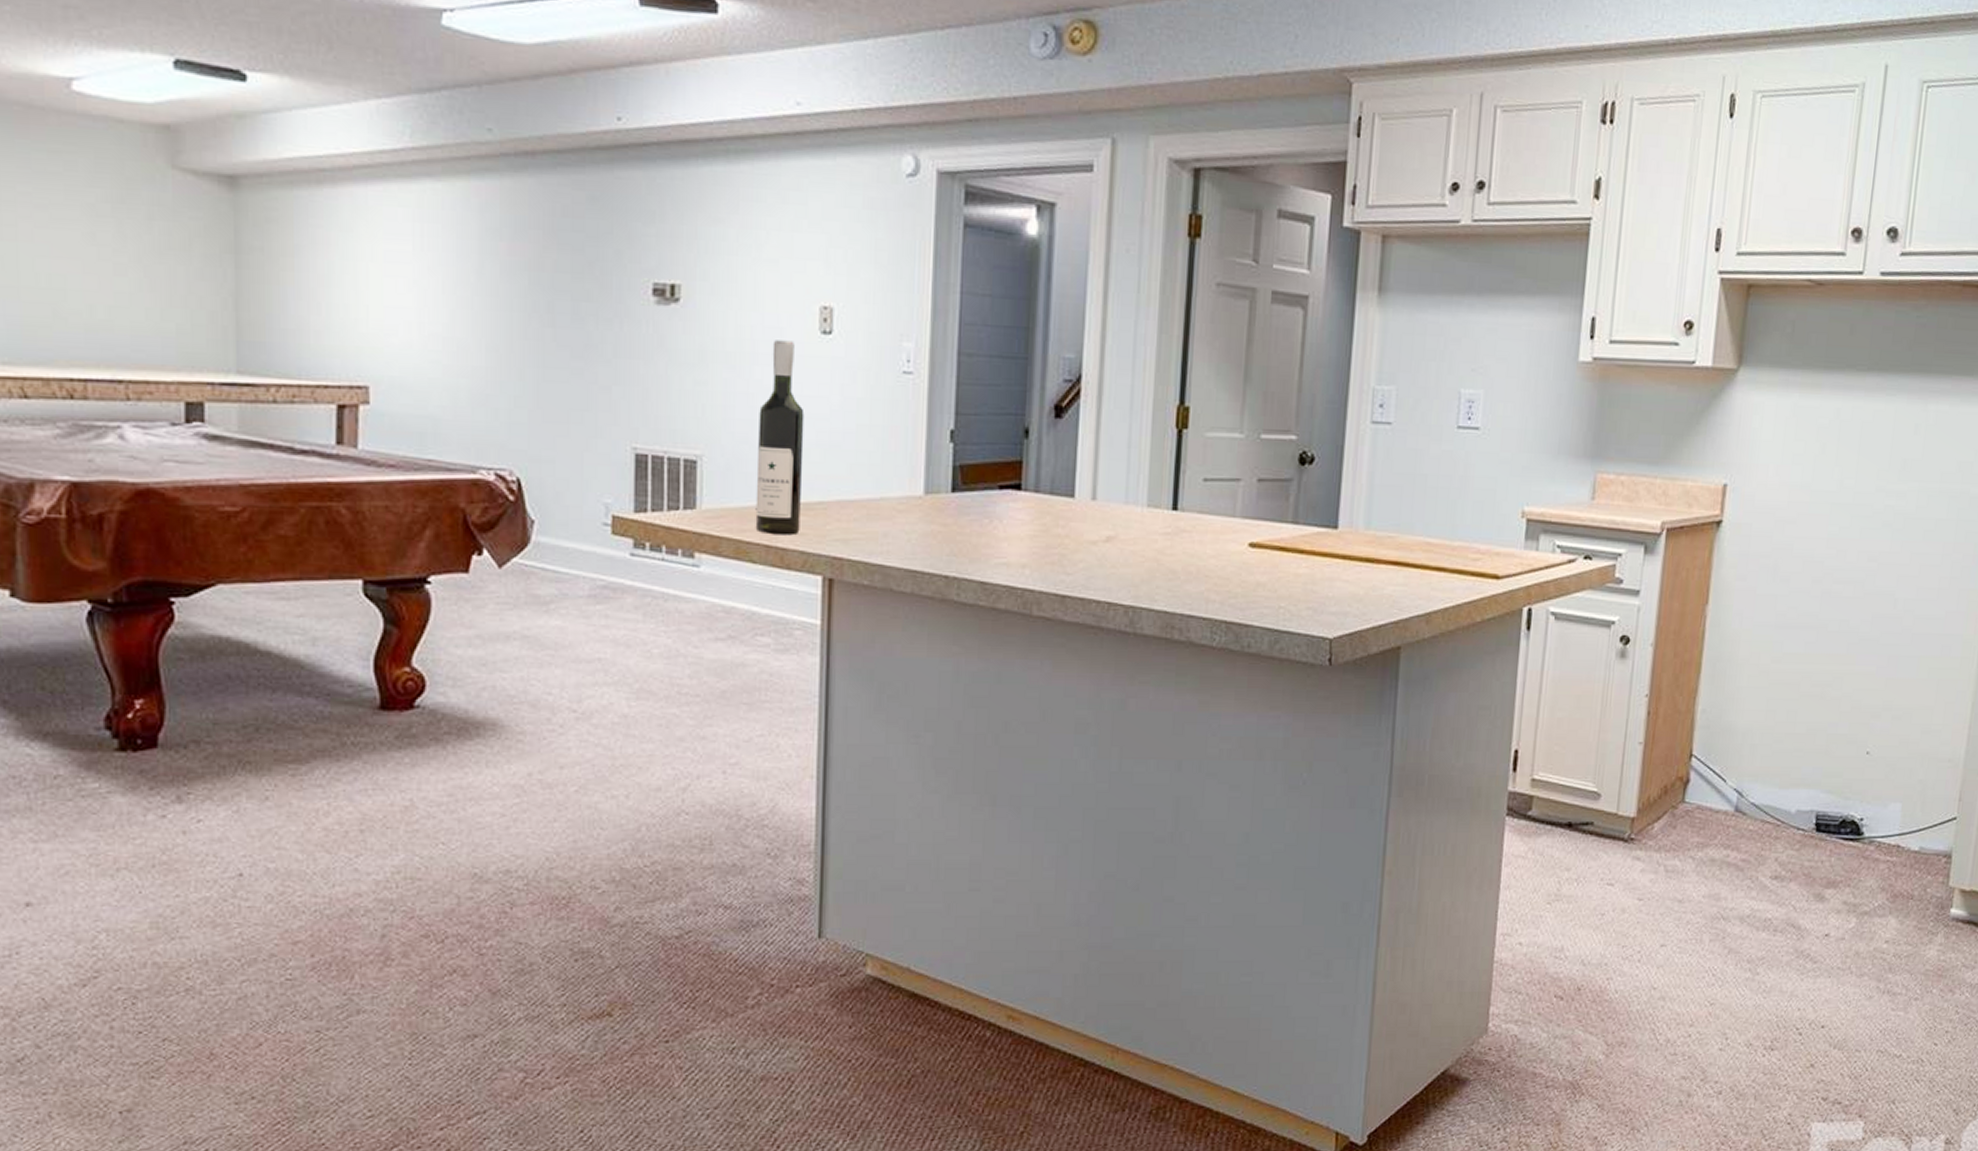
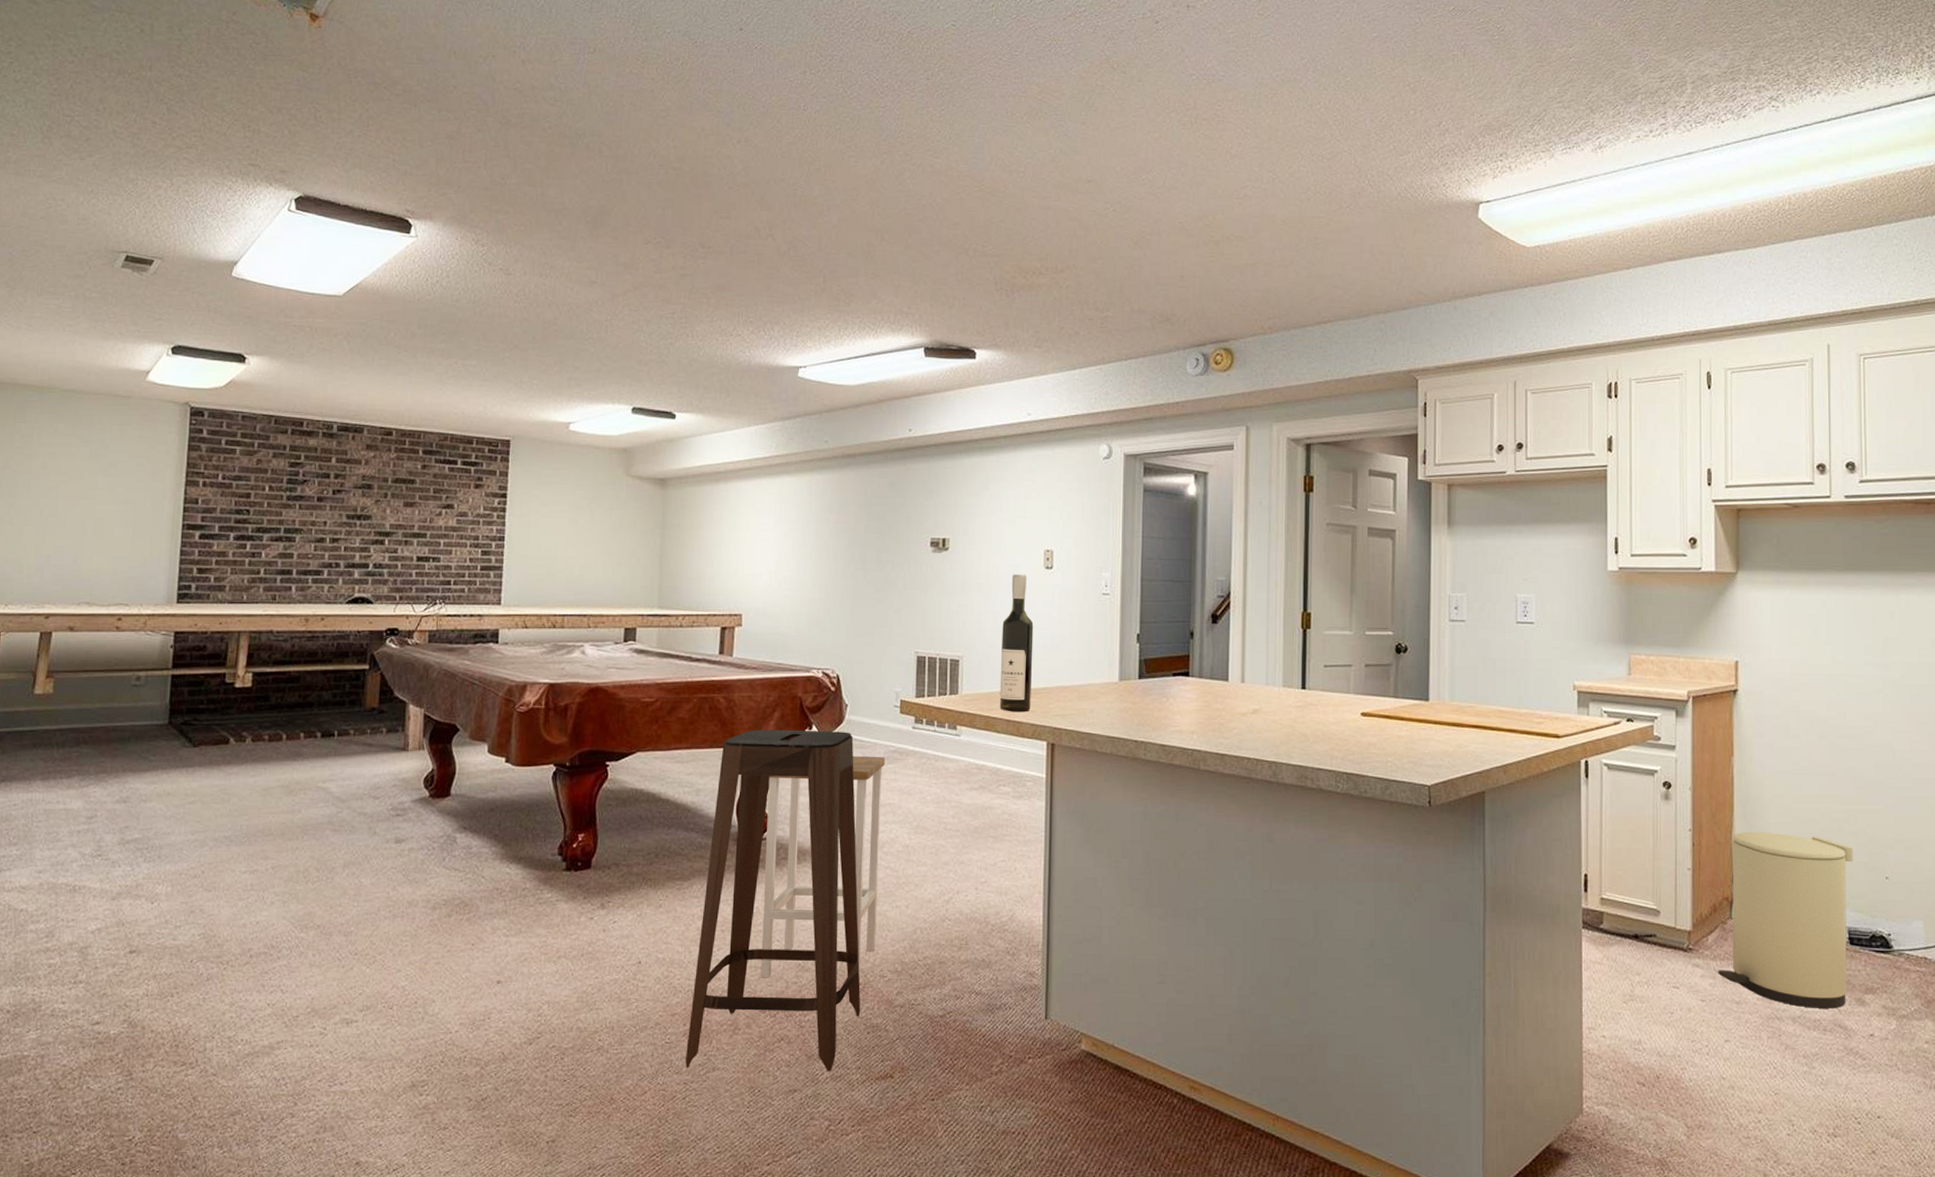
bar stool: none [316,553,565,1012] -> present [685,729,861,1072]
bar stool: none [419,592,591,893] -> present [761,755,885,978]
pedal bin: none [1661,697,1834,906] -> present [1718,831,1853,1009]

